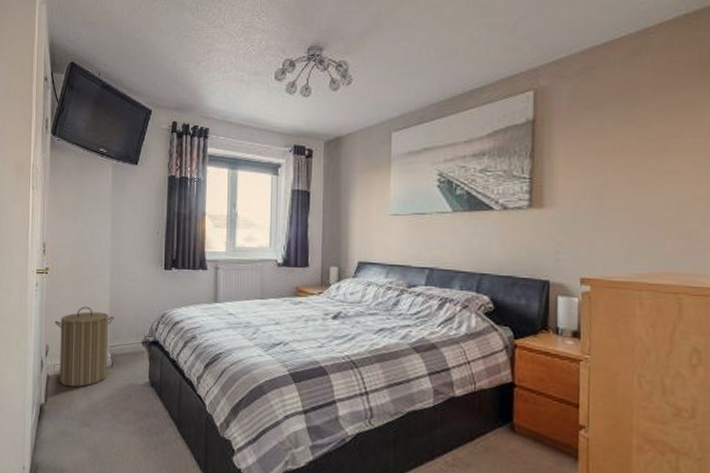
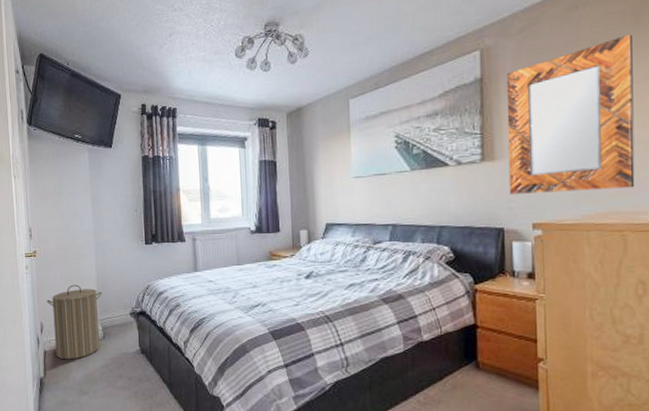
home mirror: none [557,84,697,248] -> present [506,33,635,194]

